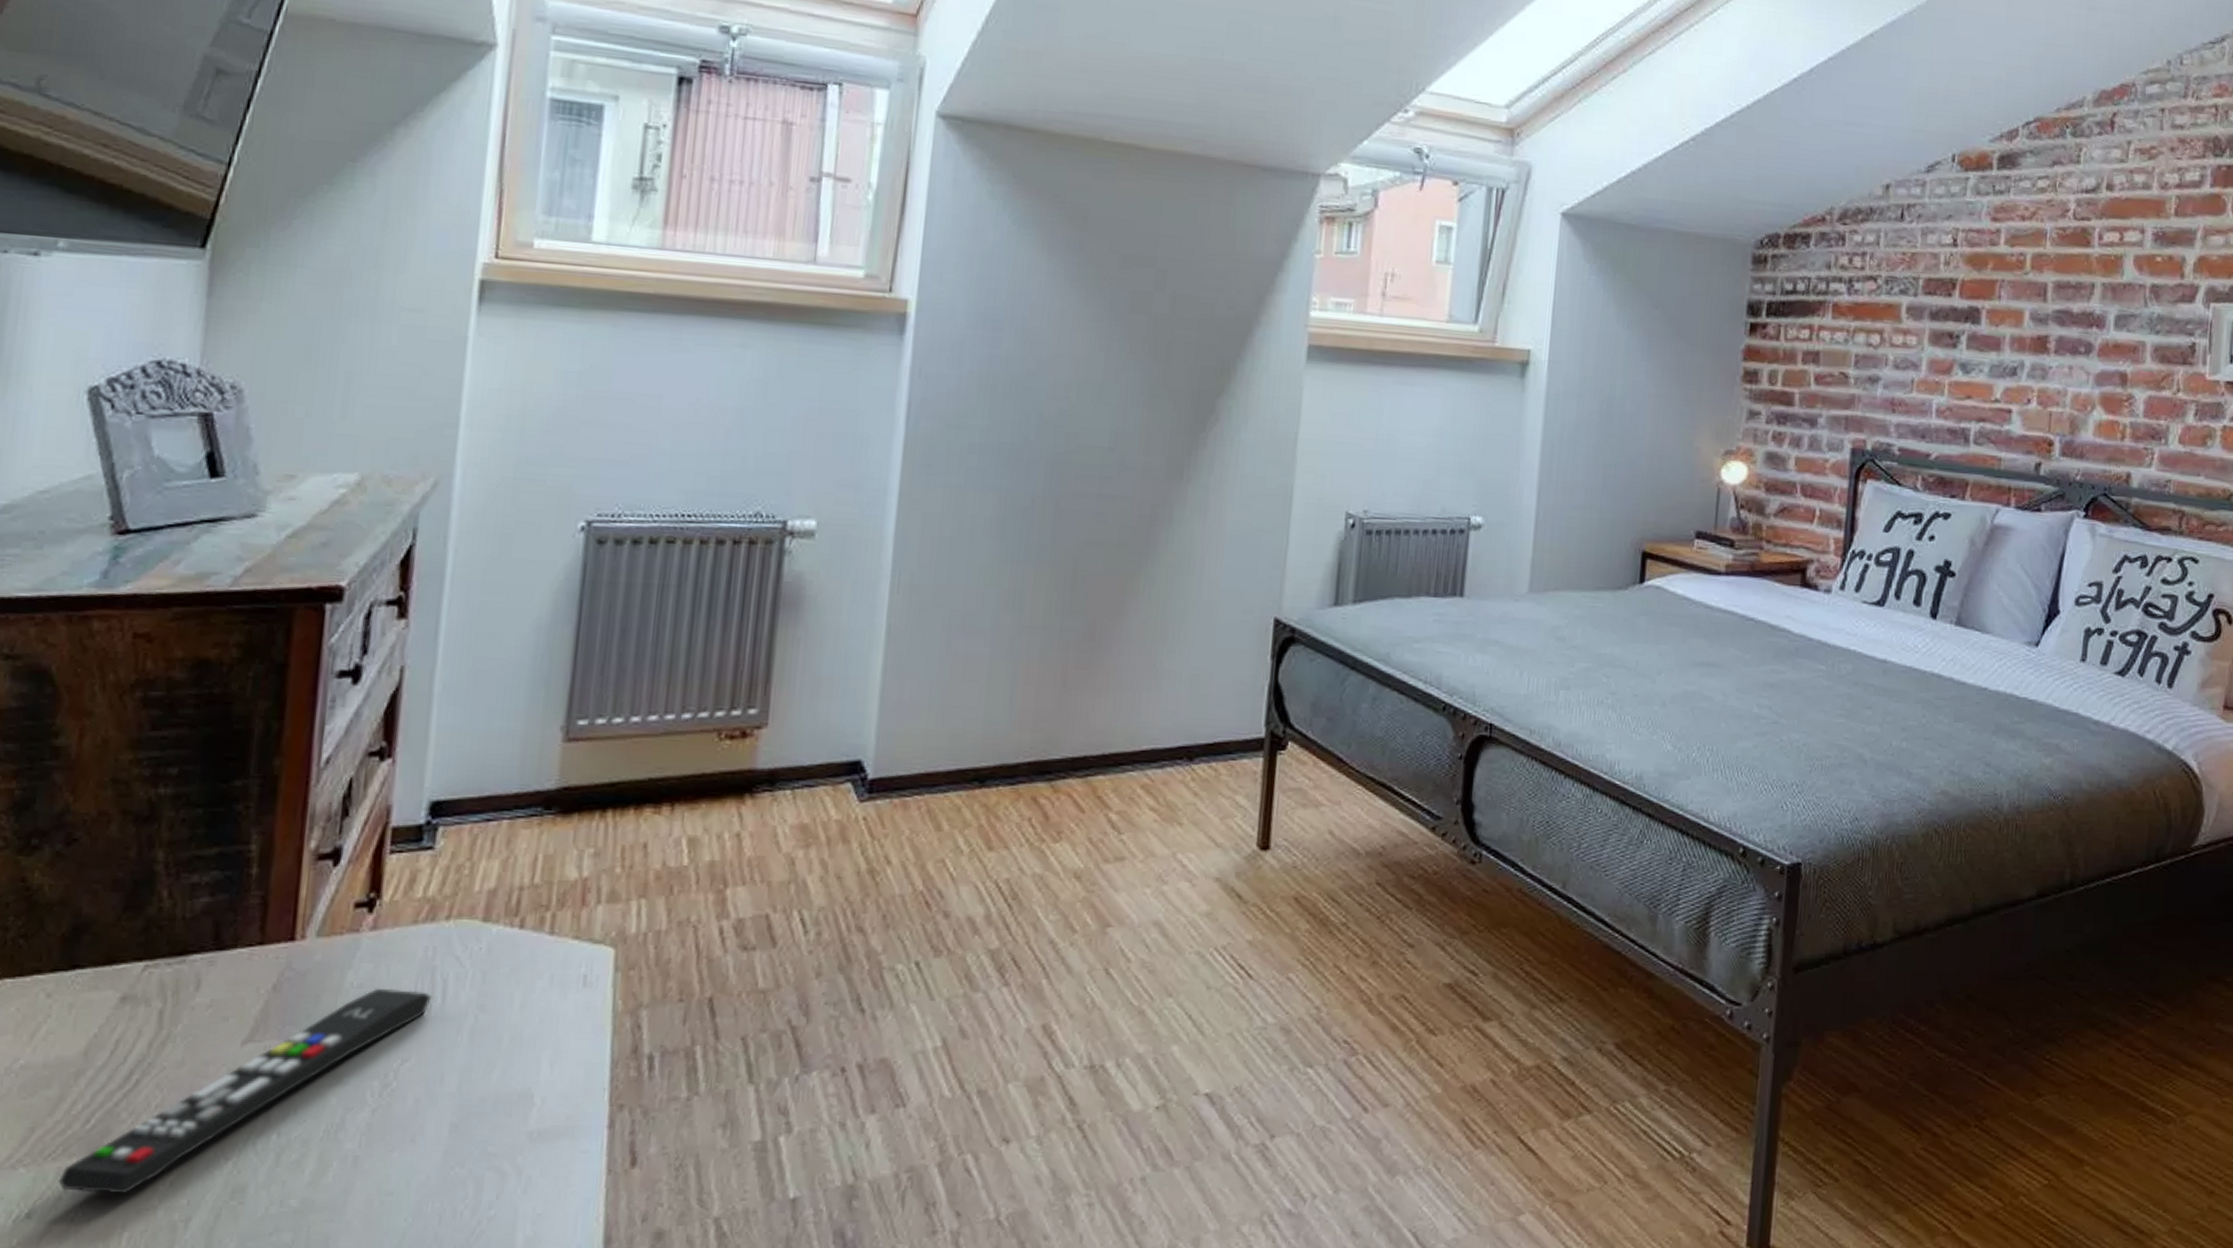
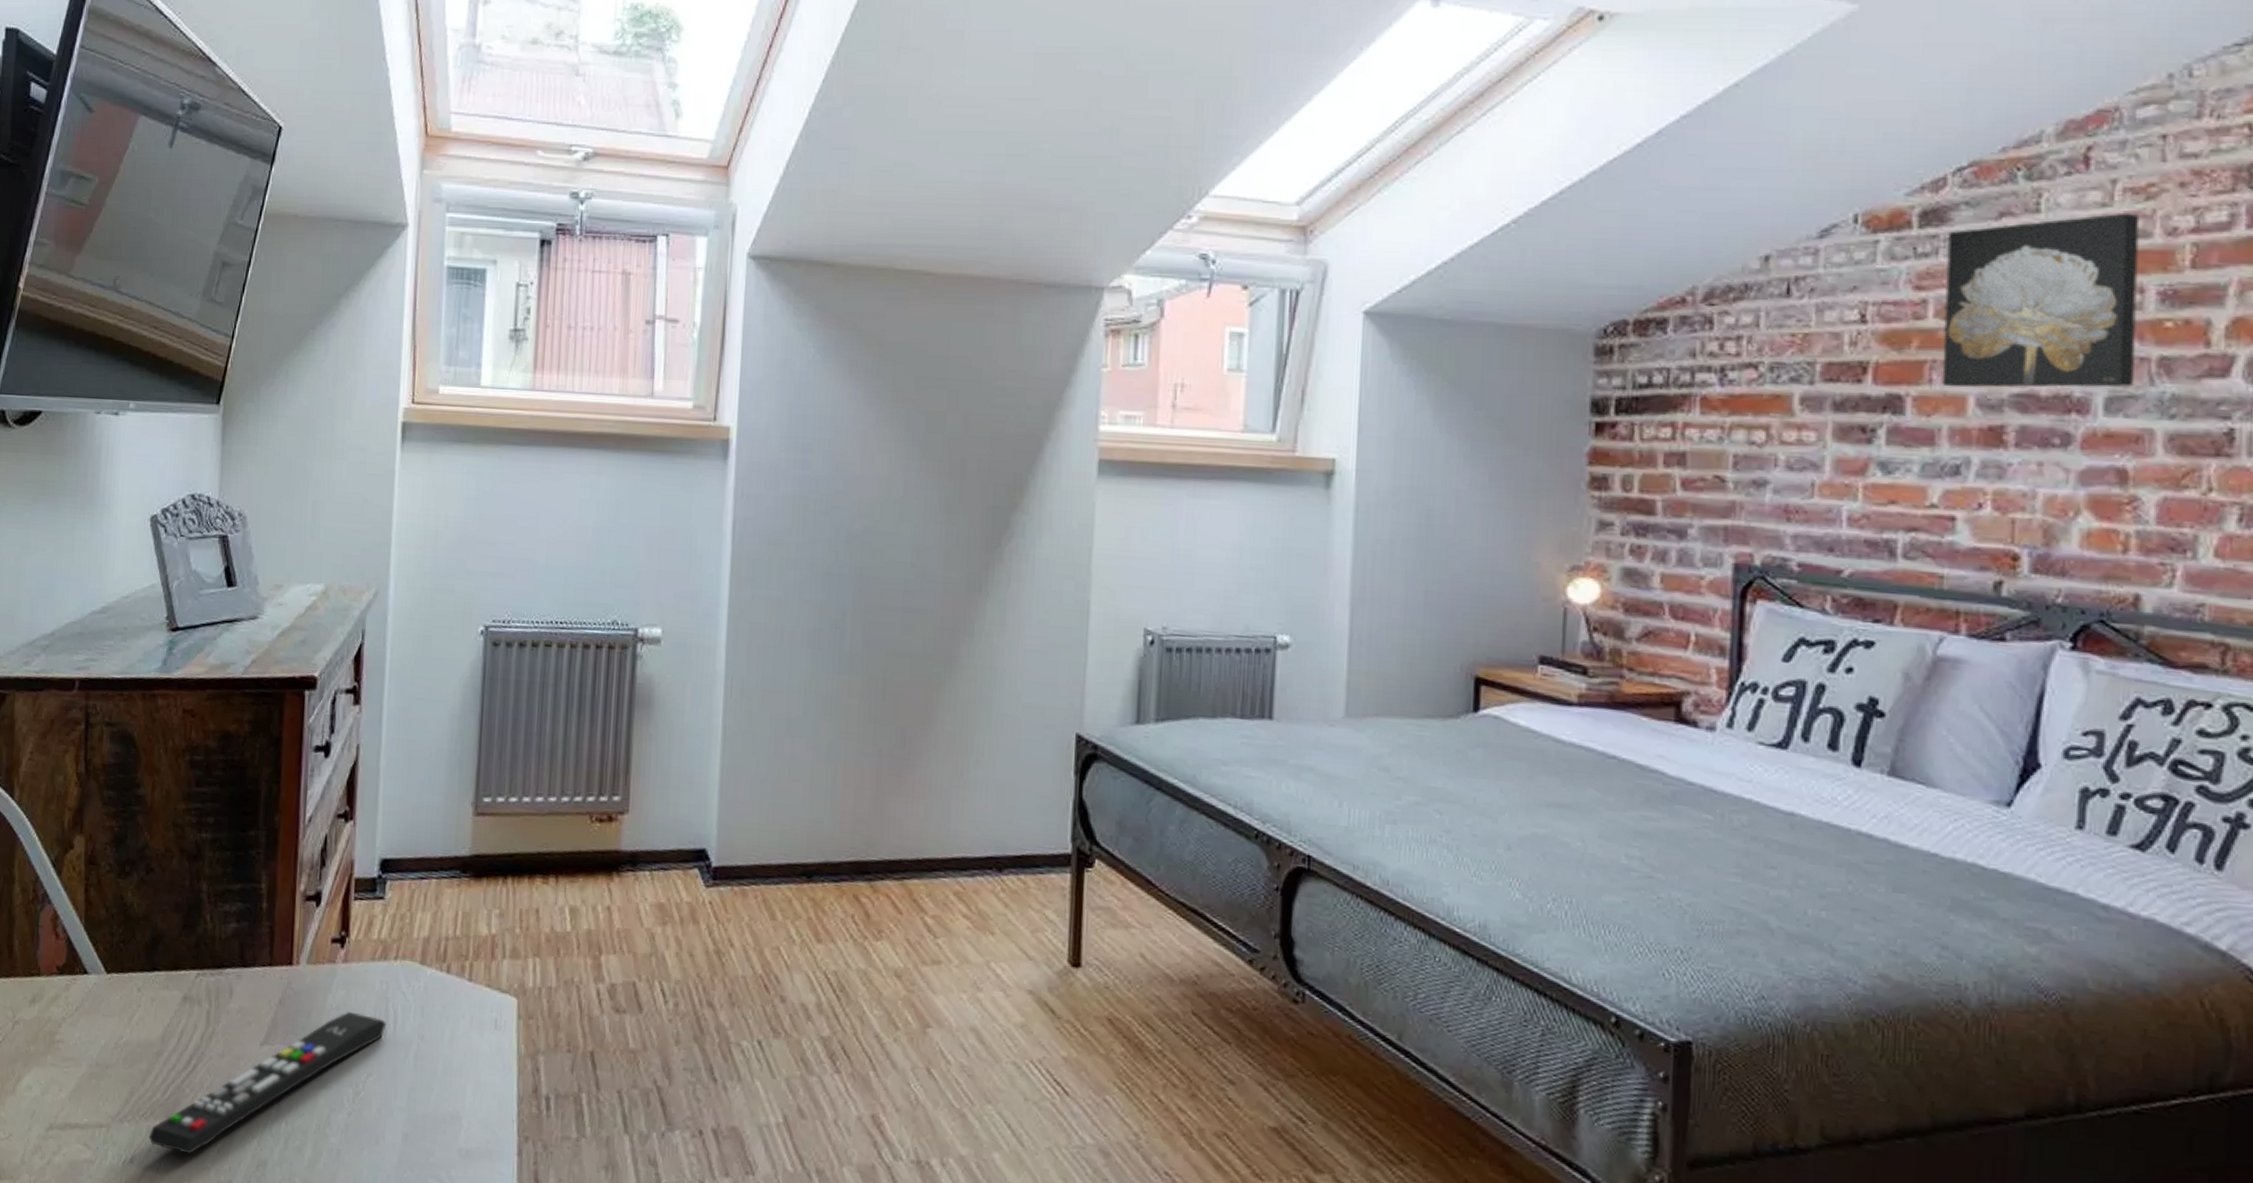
wall art: none [2007,168,2145,308] -> present [1942,214,2140,388]

